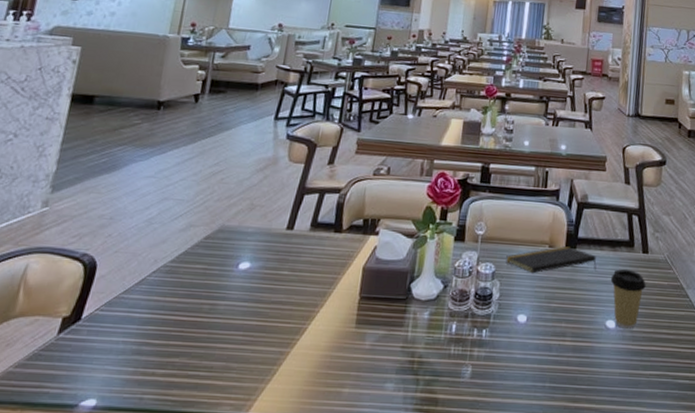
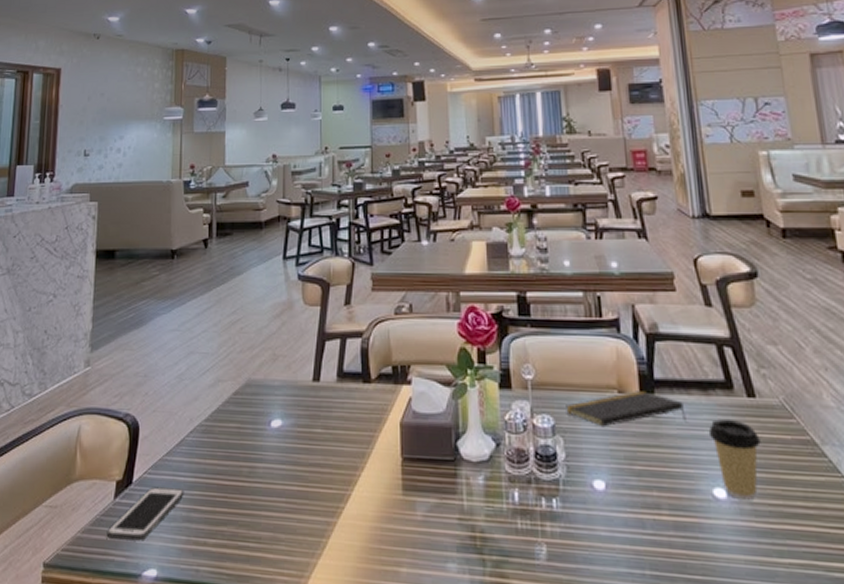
cell phone: none [43,322,139,374] -> present [106,487,185,541]

